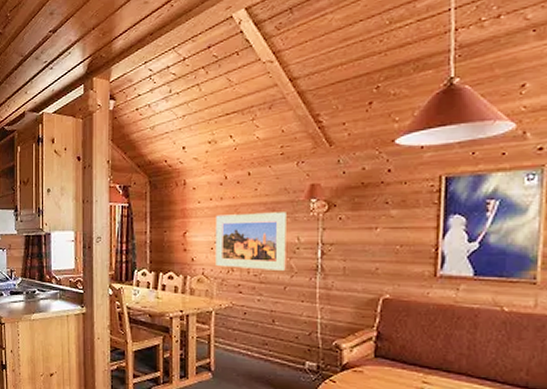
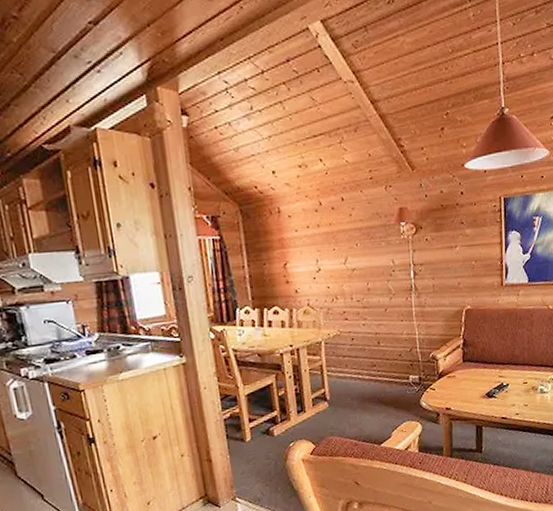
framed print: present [216,212,286,272] -> none [315,236,385,296]

